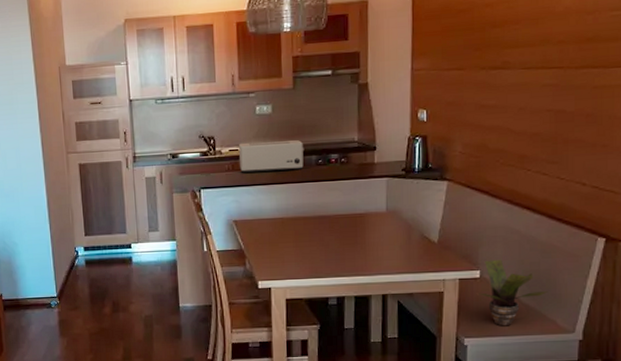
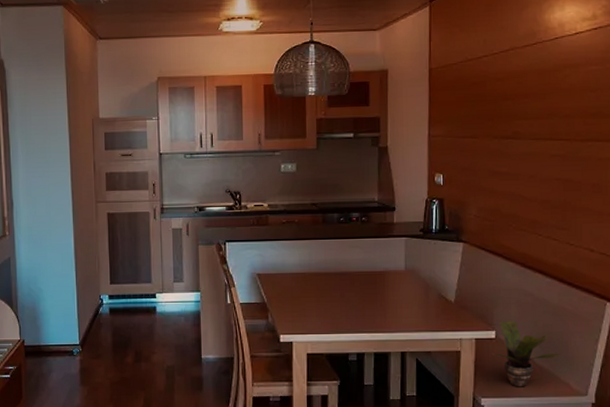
toaster: present [238,140,304,174] -> none [263,198,327,229]

